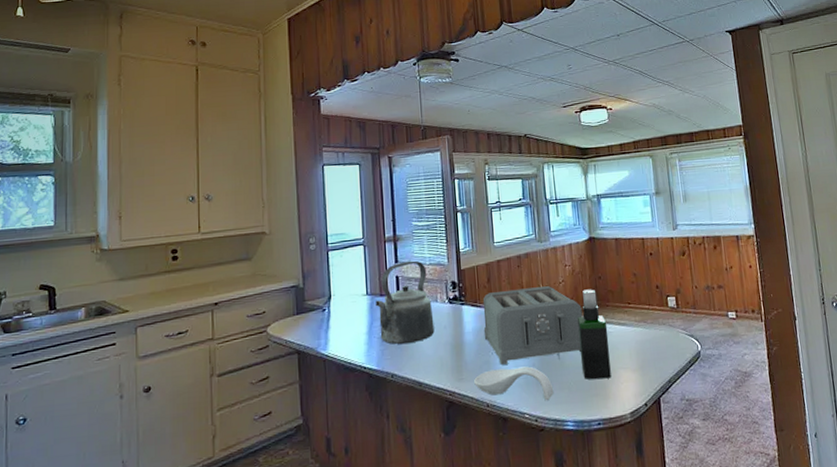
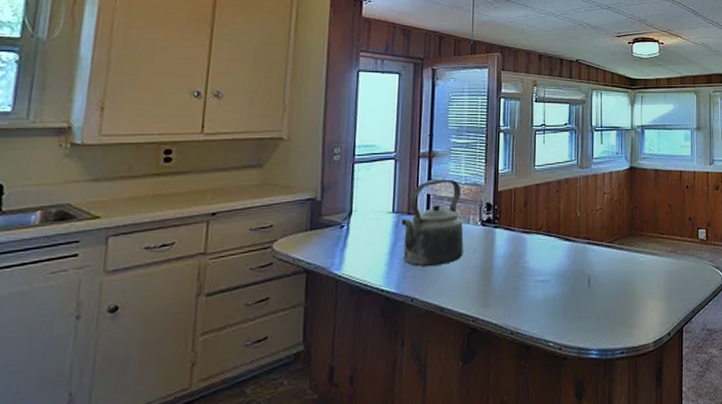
spoon rest: present [474,366,554,401] -> none [500,293,581,329]
toaster: present [483,286,583,365] -> none [515,213,616,291]
spray bottle: present [578,289,611,380] -> none [610,218,640,308]

